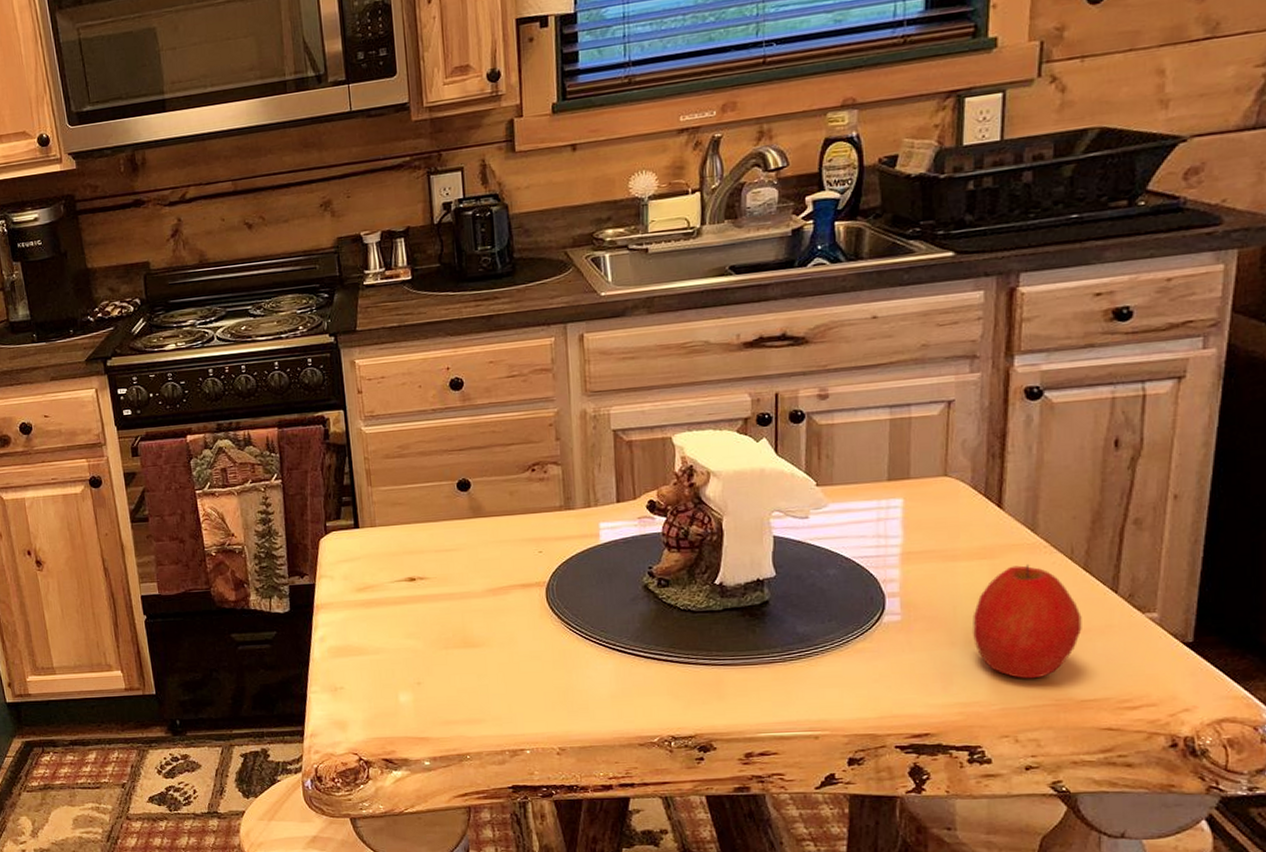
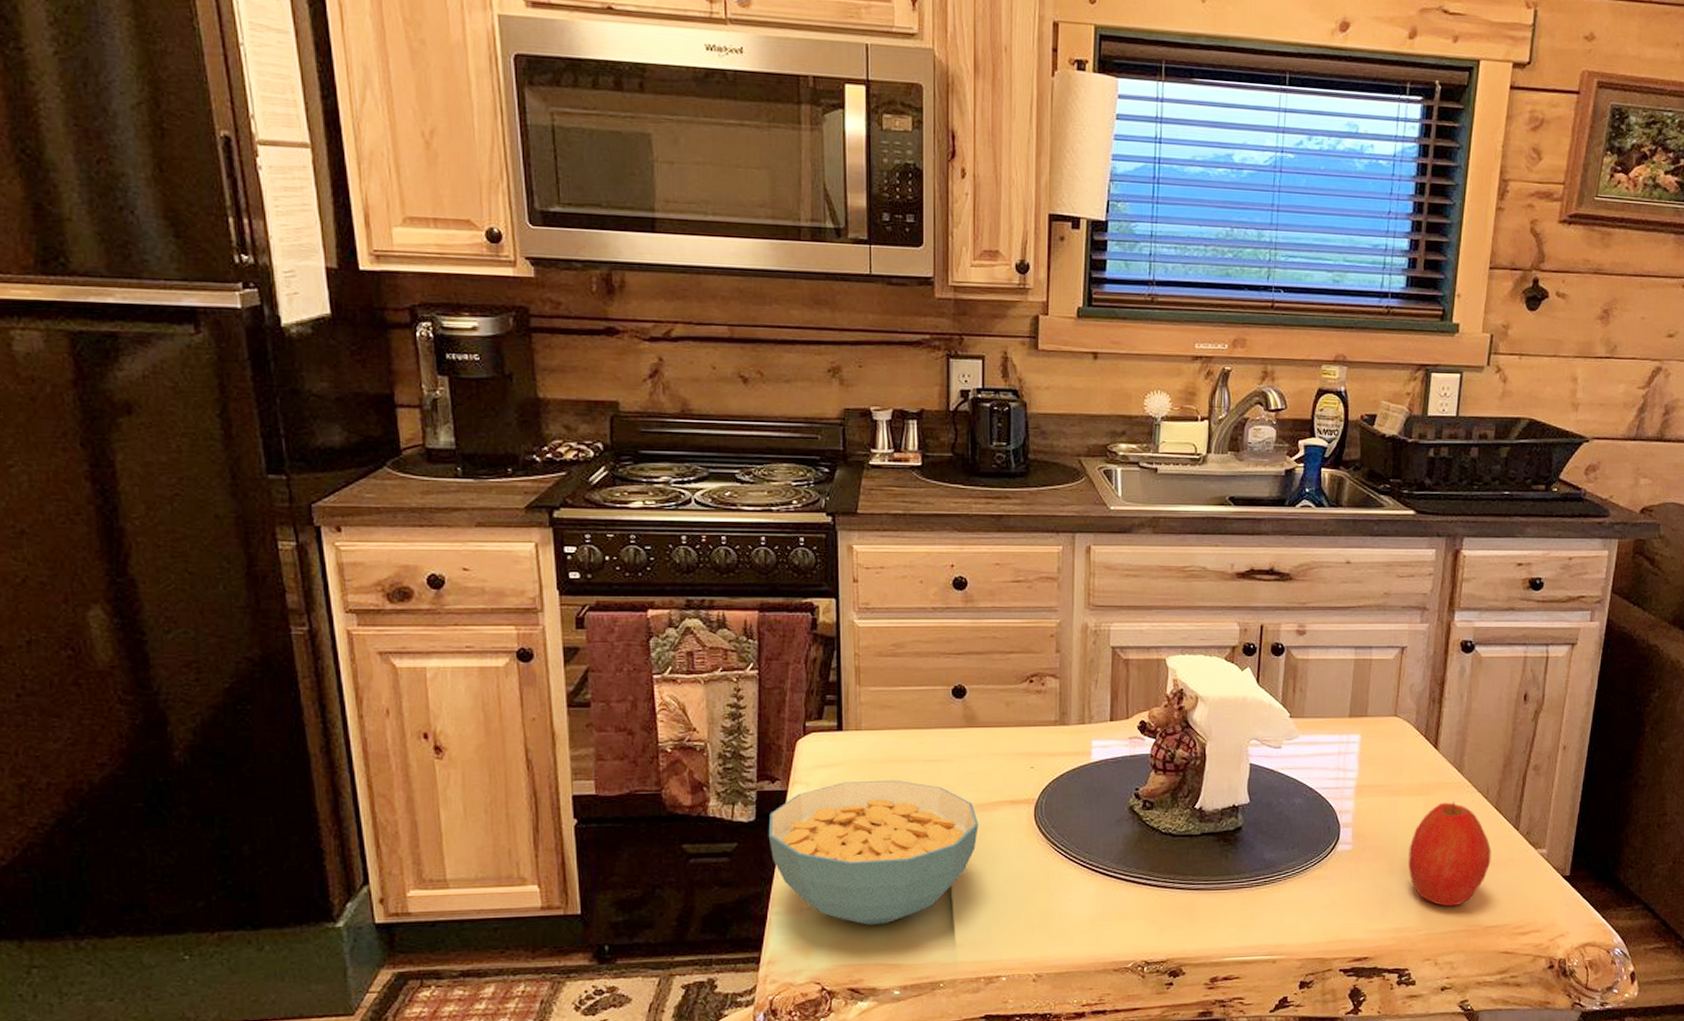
cereal bowl: none [301,569,493,702] -> present [768,779,979,925]

